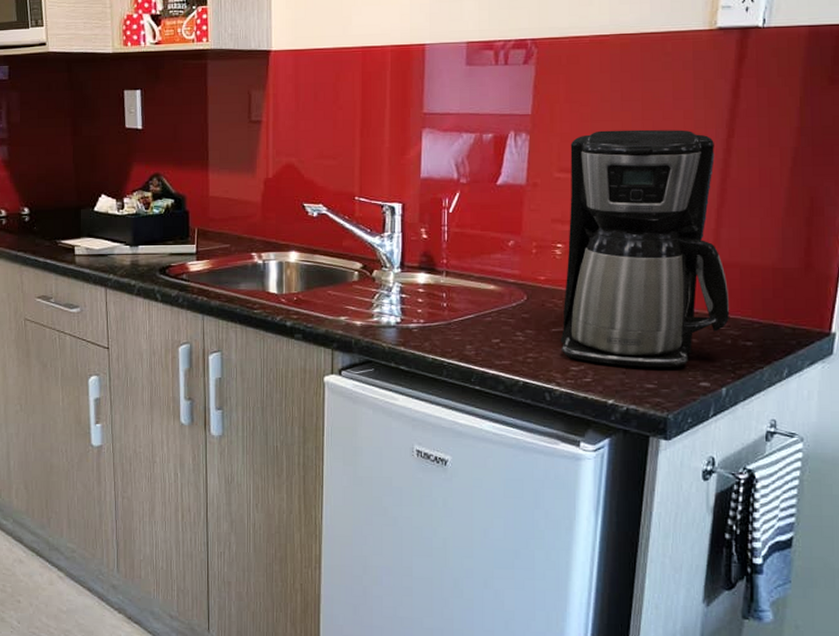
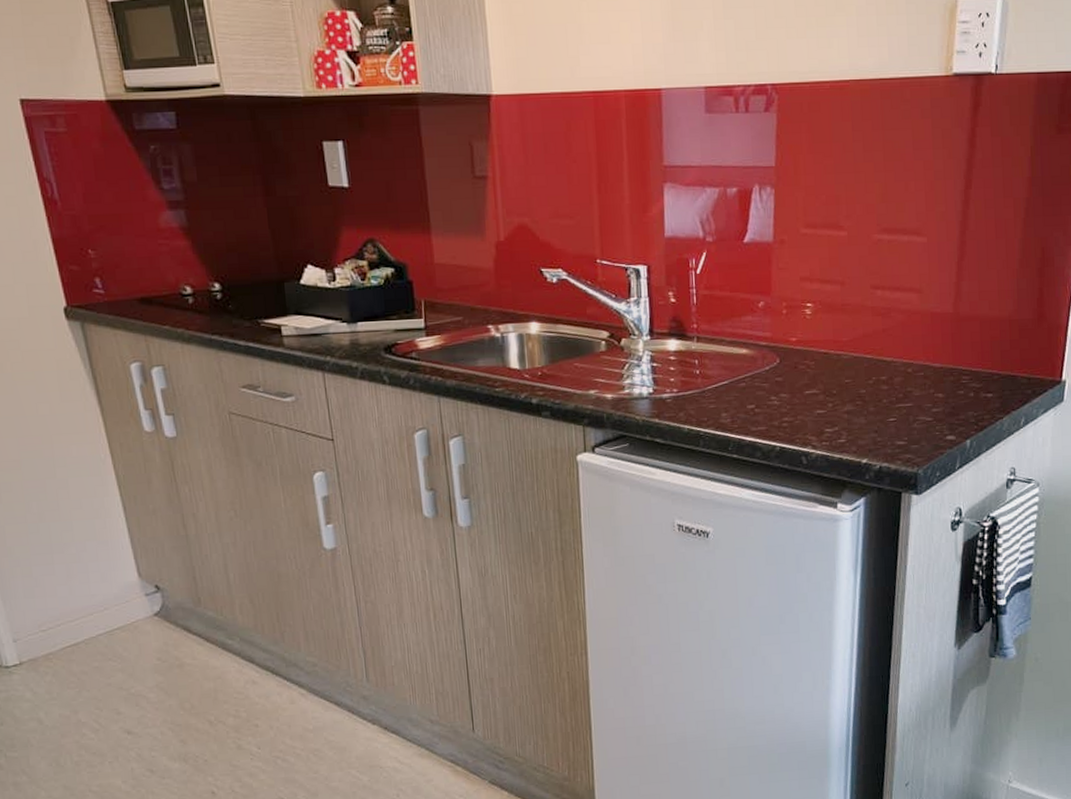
coffee maker: present [560,129,730,368] -> none [814,181,972,425]

